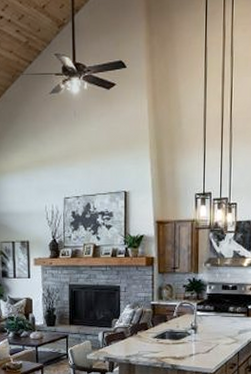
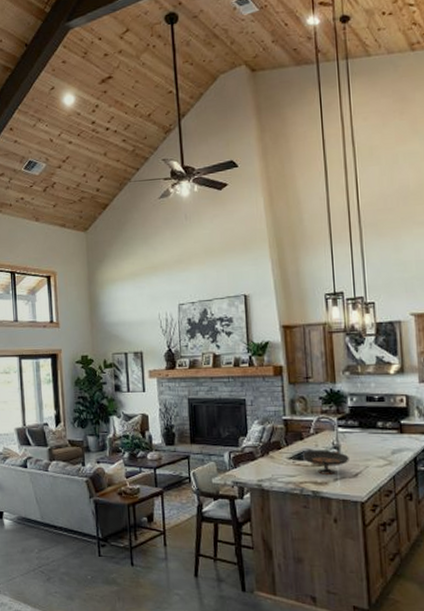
decorative bowl: none [166,331,204,351] -> present [303,451,349,475]

